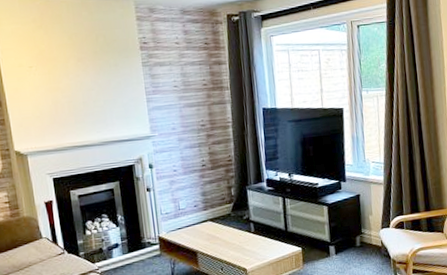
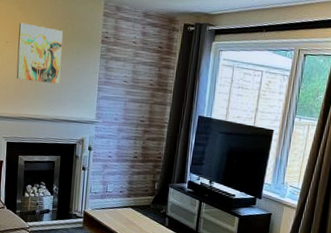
wall art: none [40,42,102,106] -> present [16,22,63,84]

